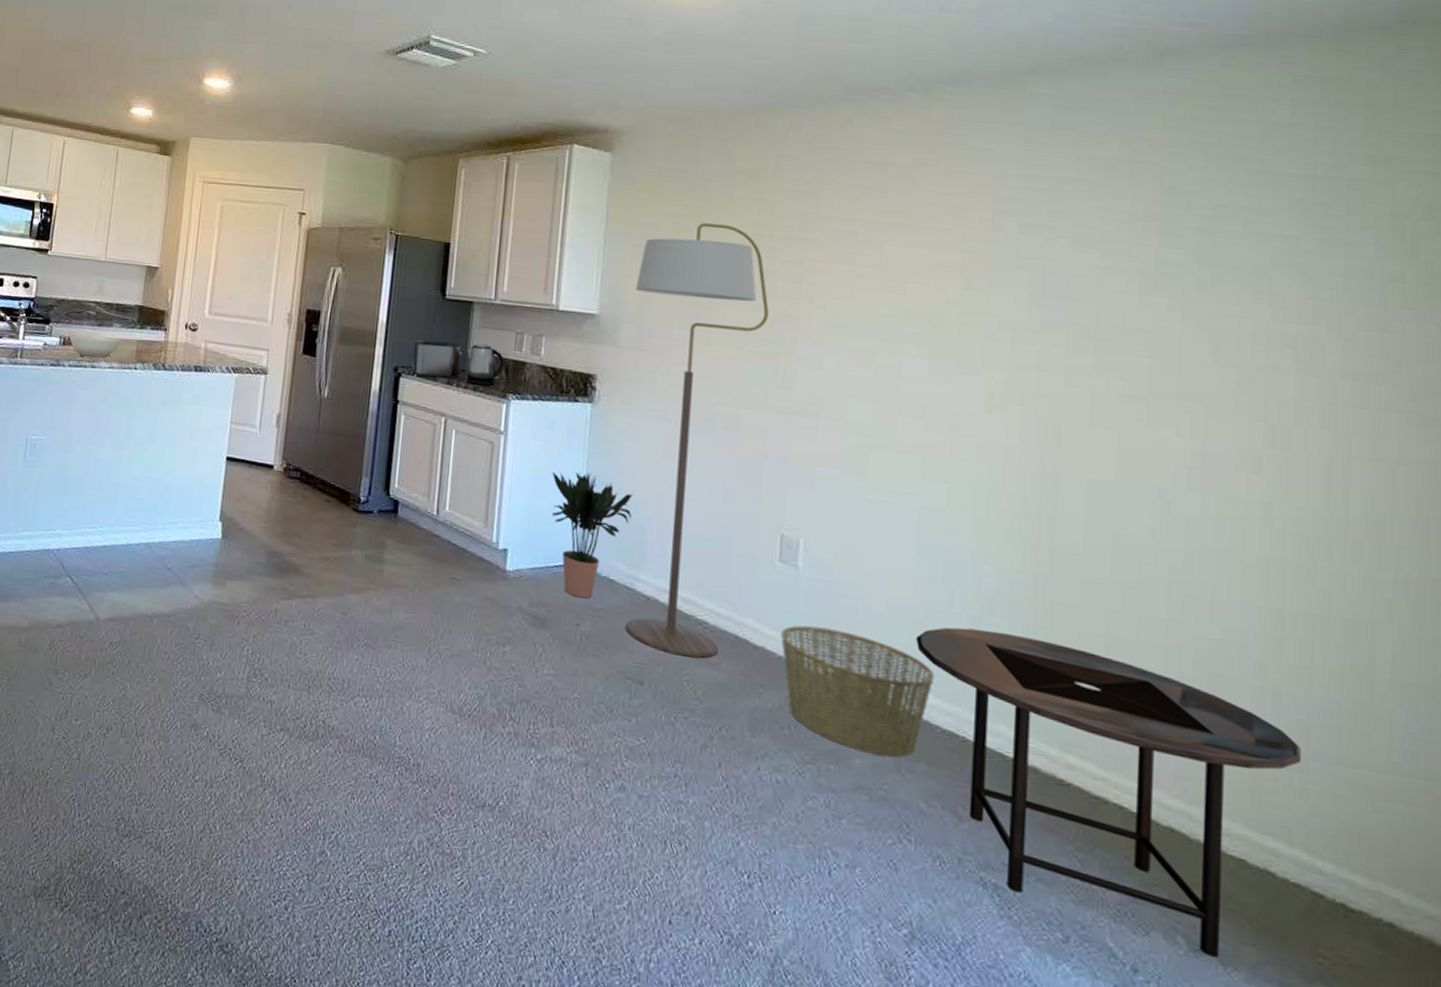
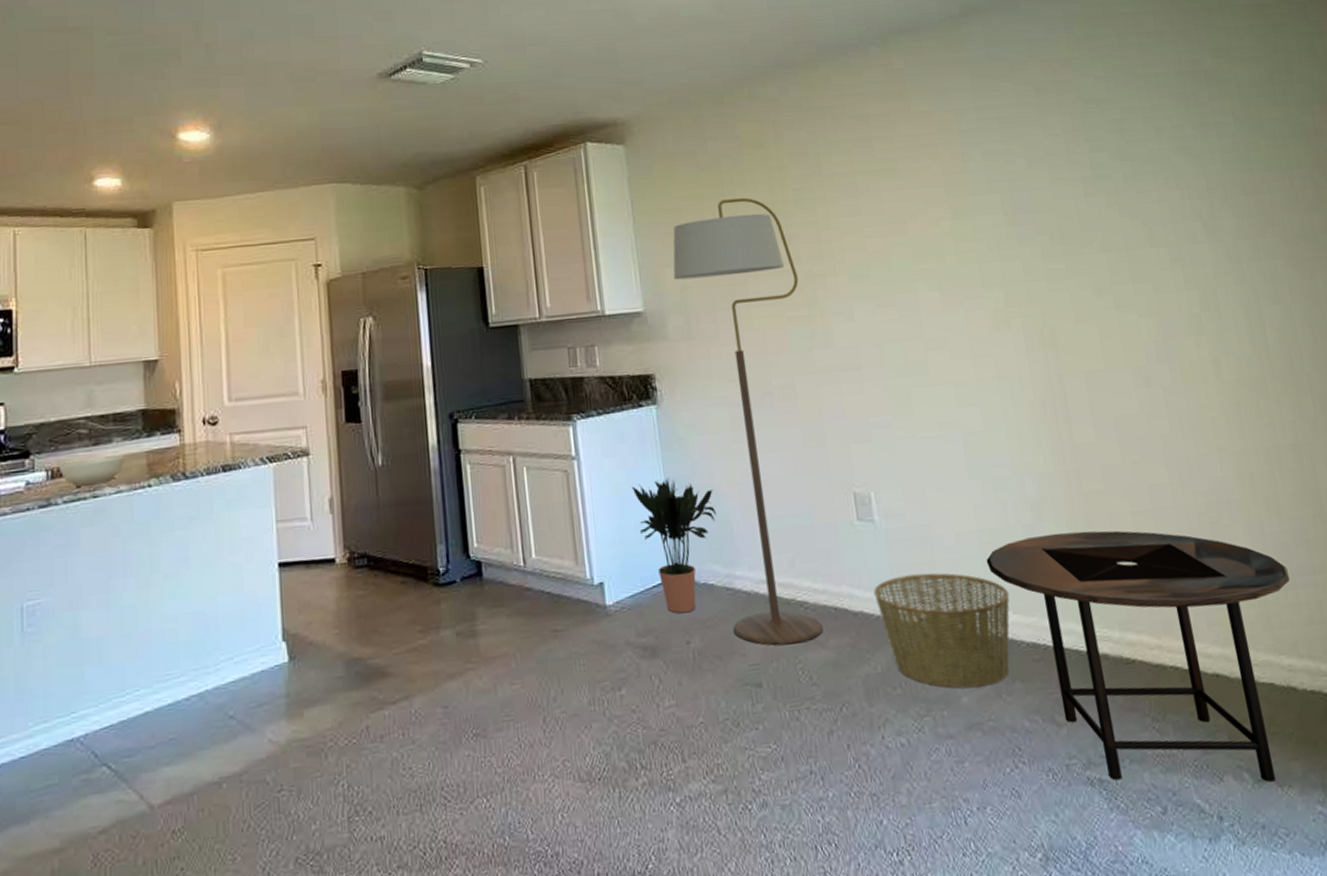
toaster: present [411,340,463,379] -> none [464,372,521,418]
kettle: present [466,344,504,387] -> none [521,367,563,414]

